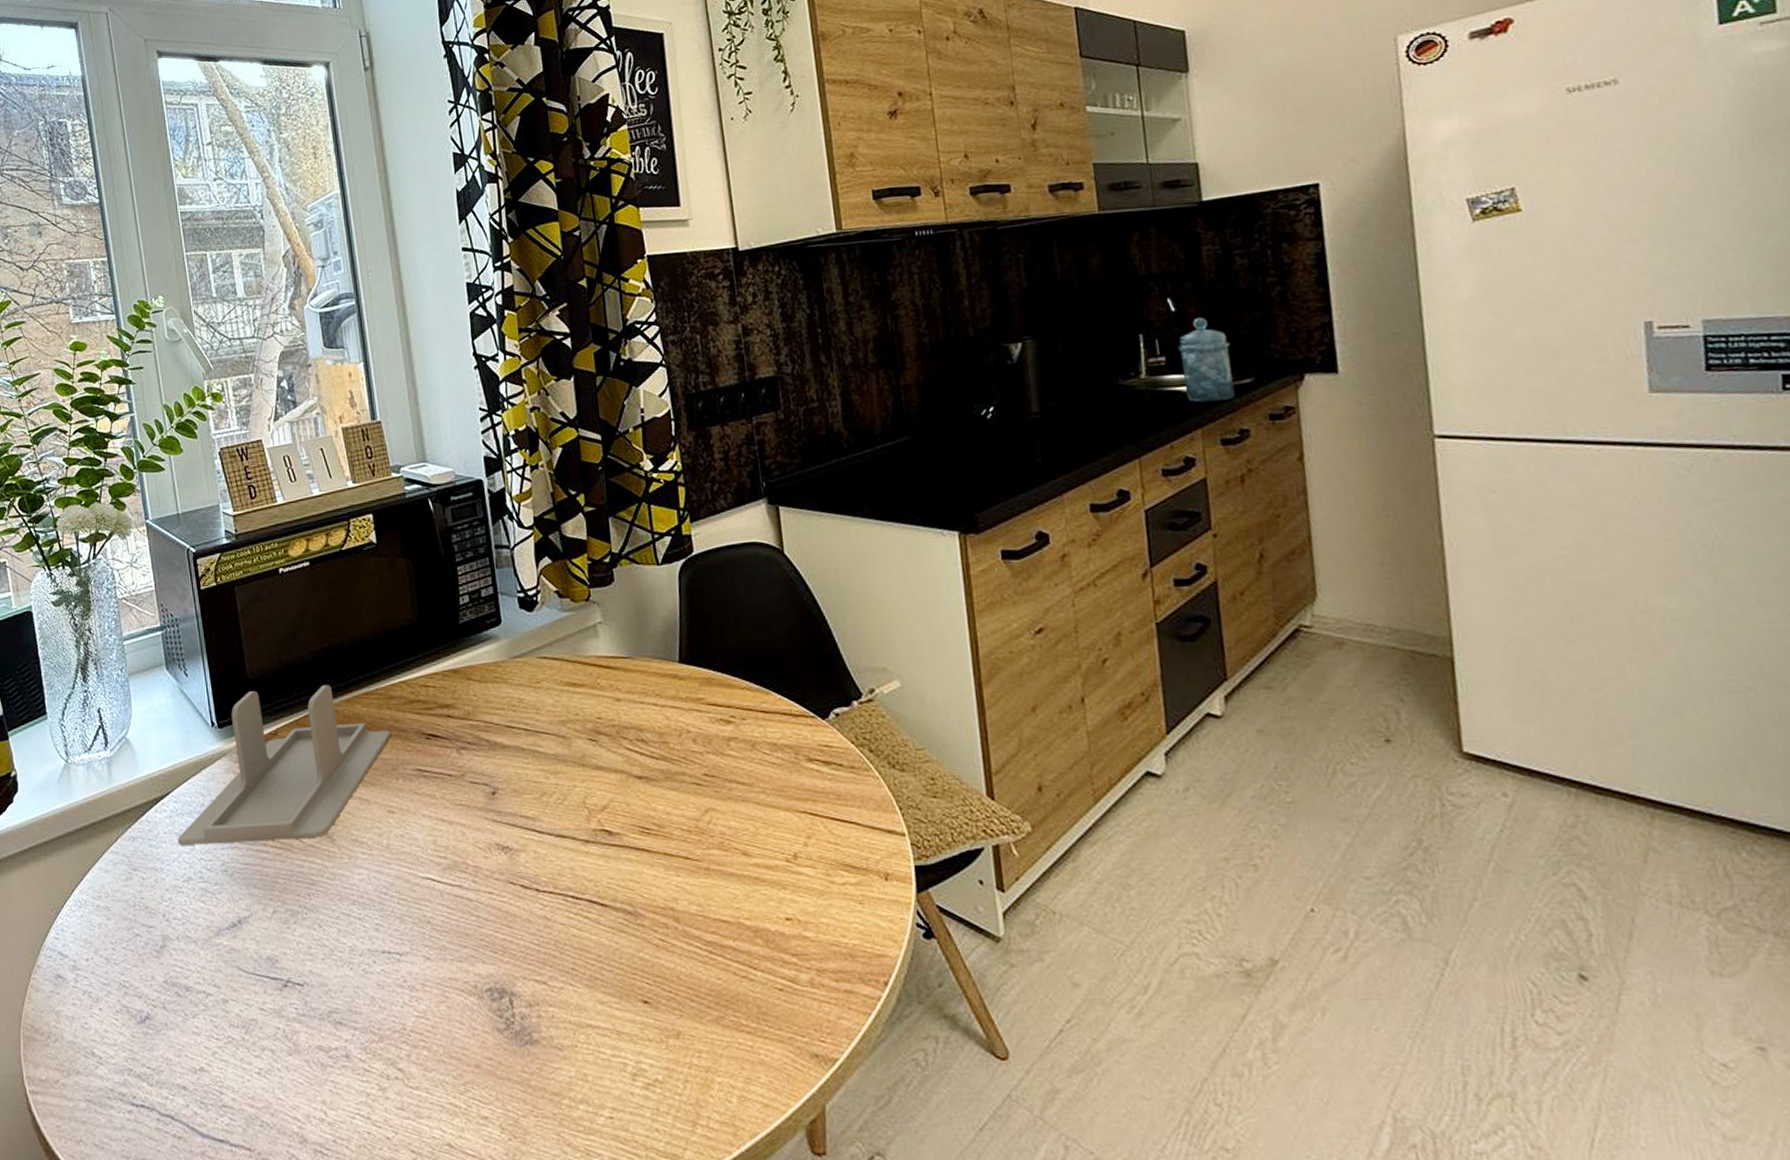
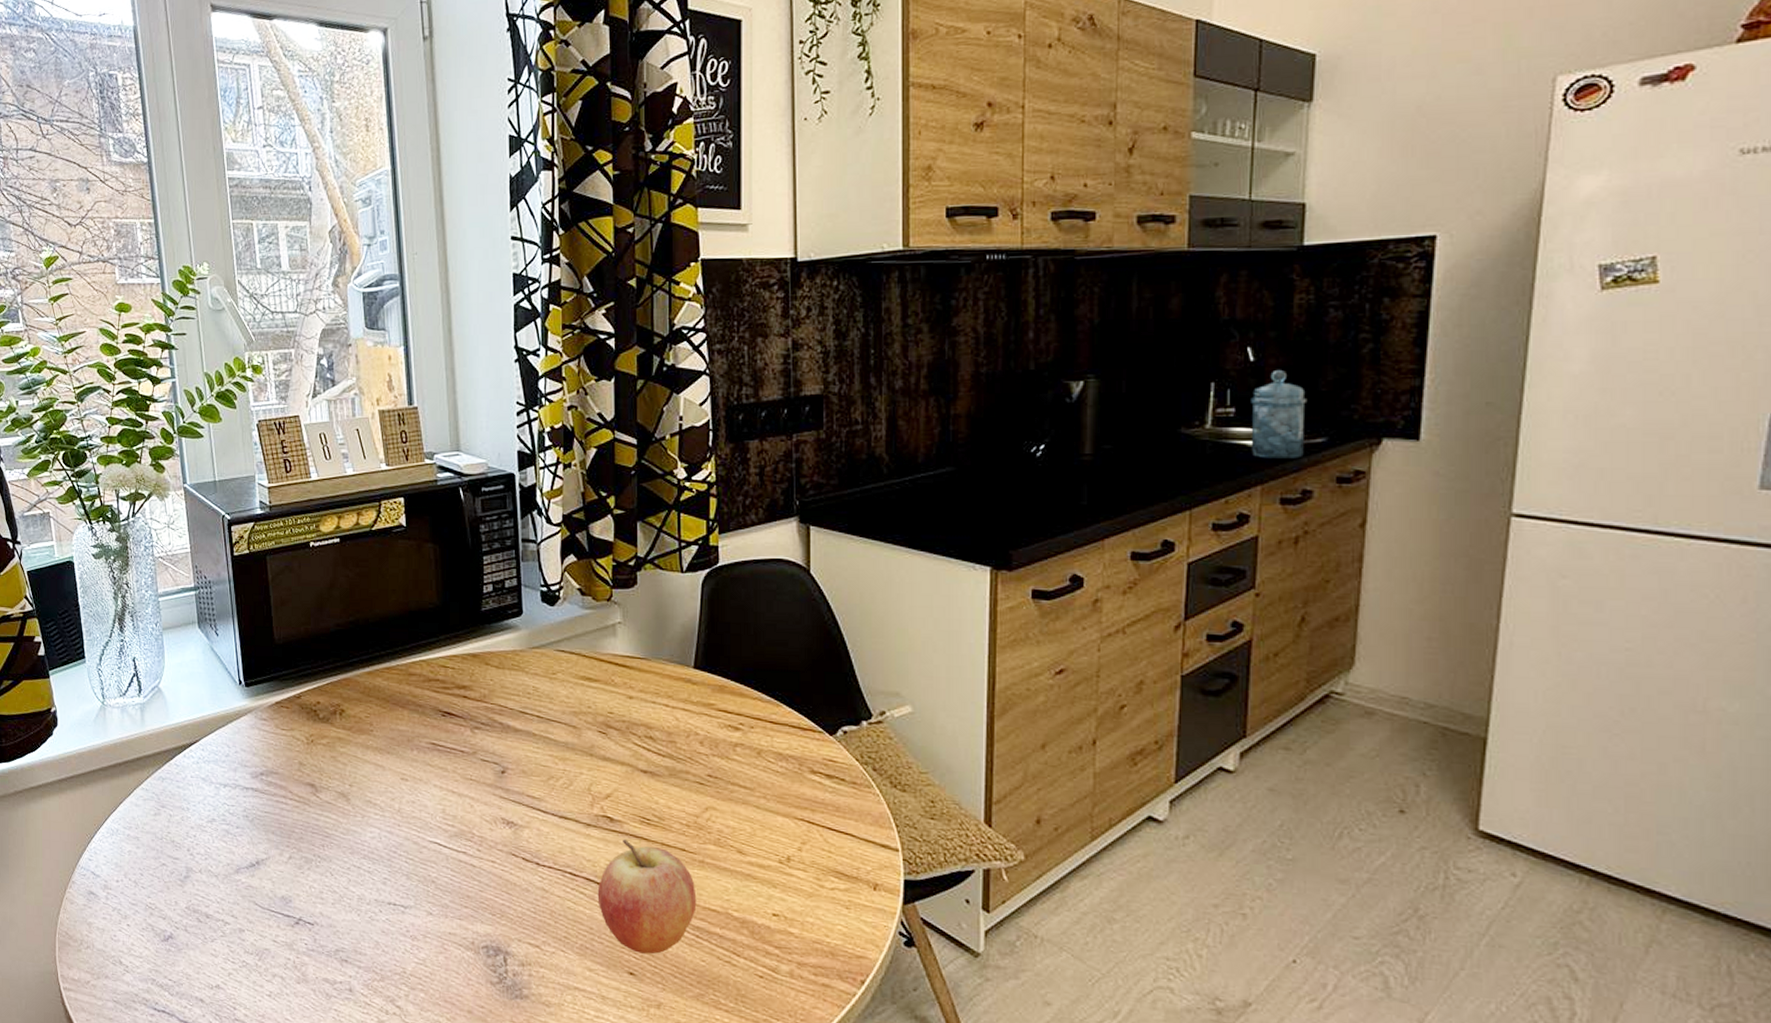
napkin holder: present [177,685,392,845] -> none [203,656,409,795]
fruit: none [602,853,707,978] -> present [597,839,697,955]

